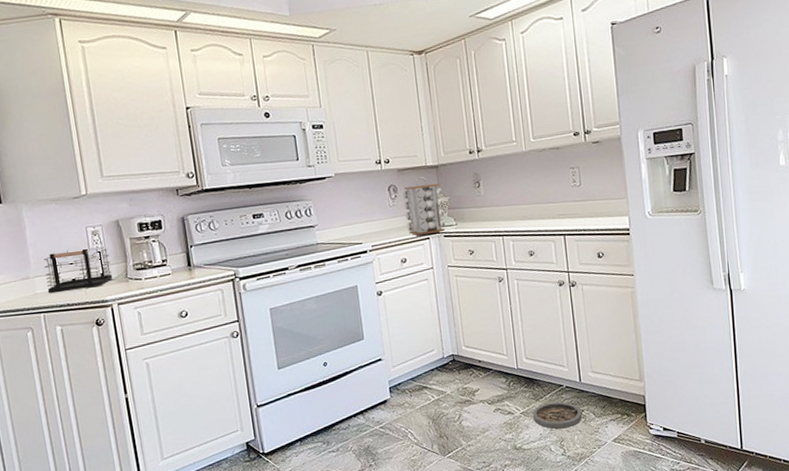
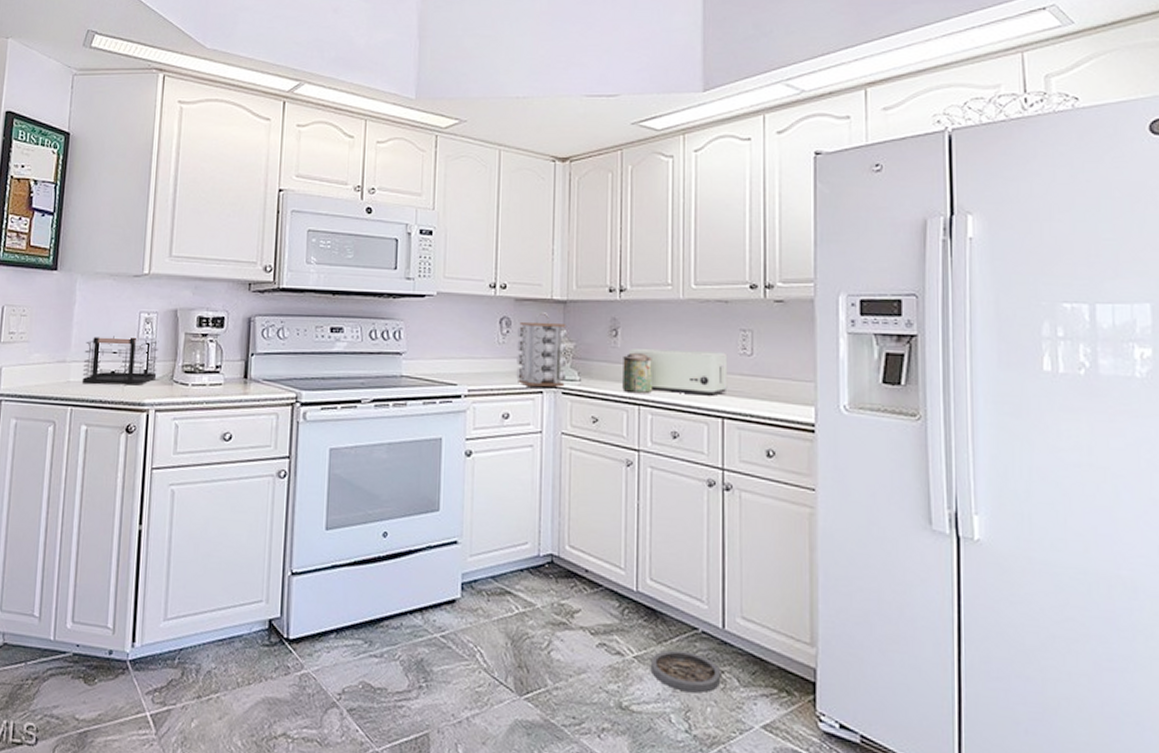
canister: none [486,196,512,228] -> present [622,352,653,394]
toaster: none [490,187,566,223] -> present [629,348,728,396]

